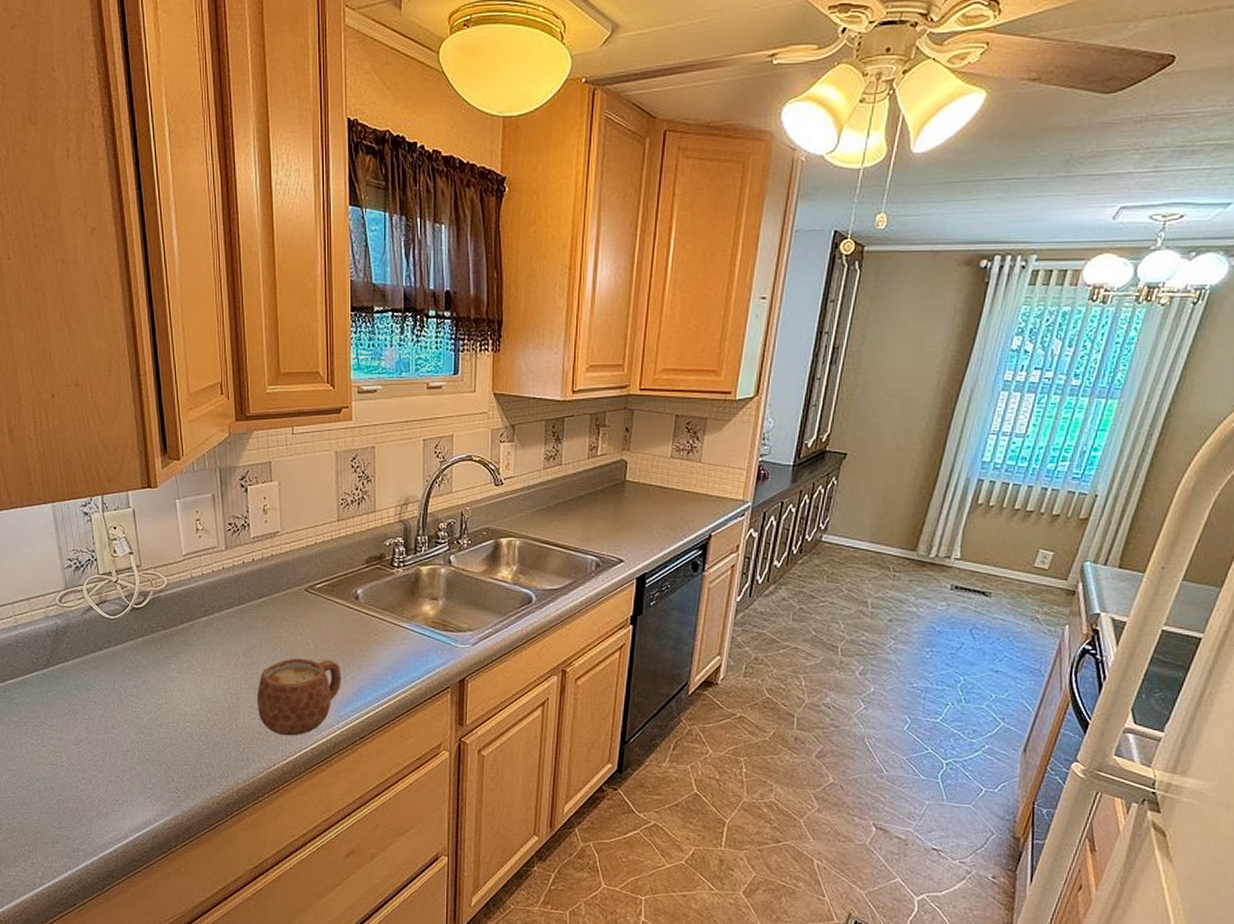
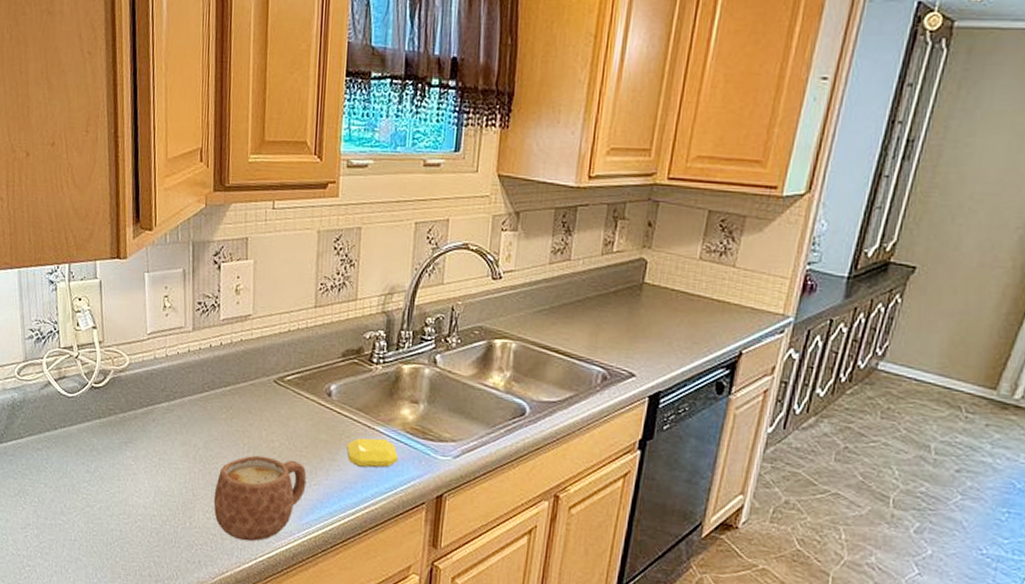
soap bar: none [376,634,423,660] -> present [347,438,399,468]

